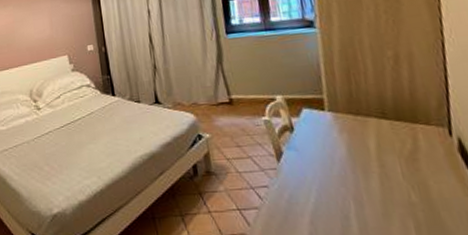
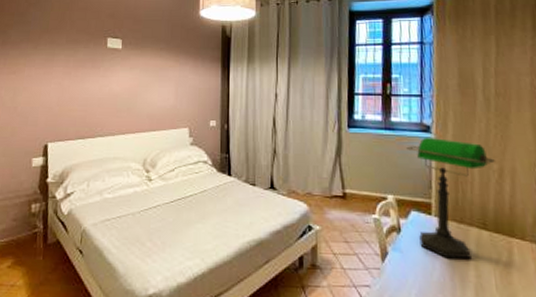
desk lamp: none [290,32,389,152] -> present [406,136,495,259]

